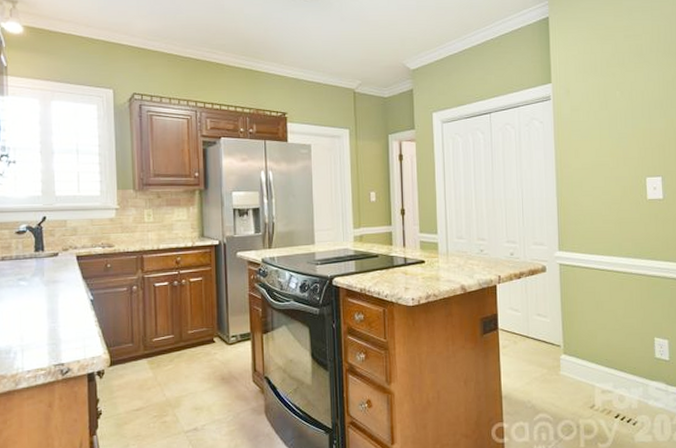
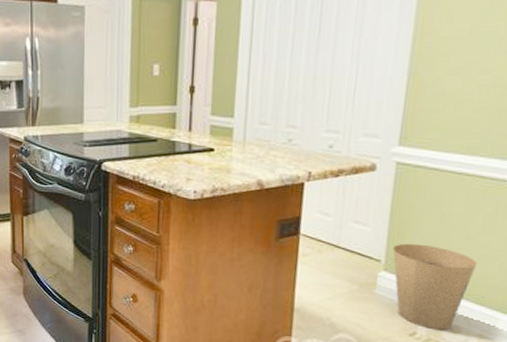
trash can: none [567,329,627,401] -> present [393,243,478,331]

